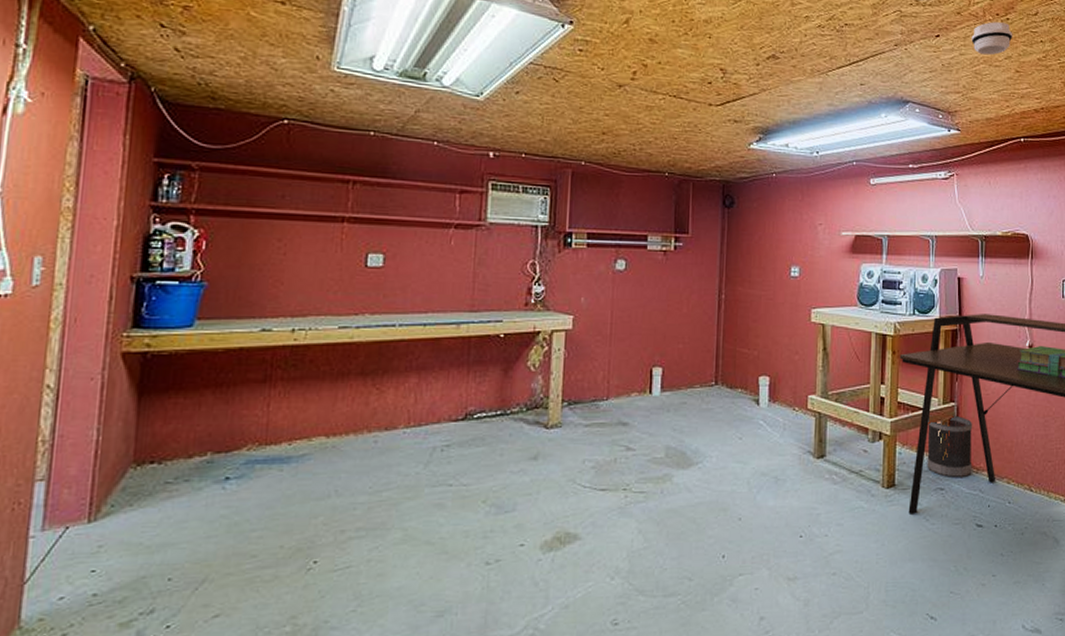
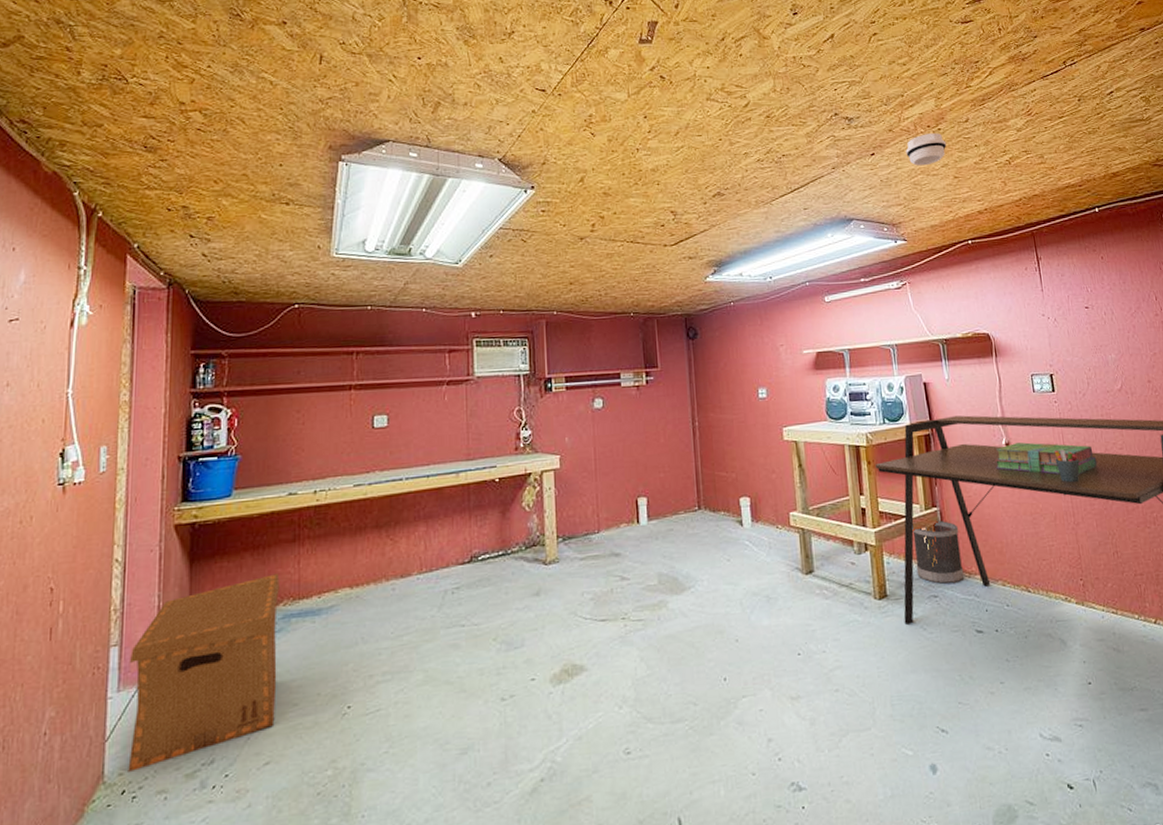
cardboard box: none [50,416,245,617] -> present [128,574,280,772]

